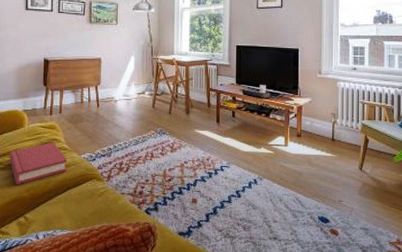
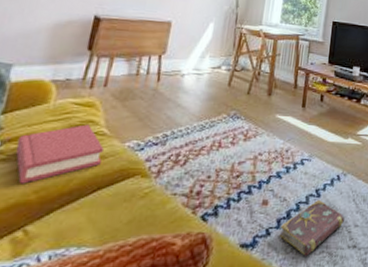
book: none [209,199,264,244] -> present [279,199,345,256]

